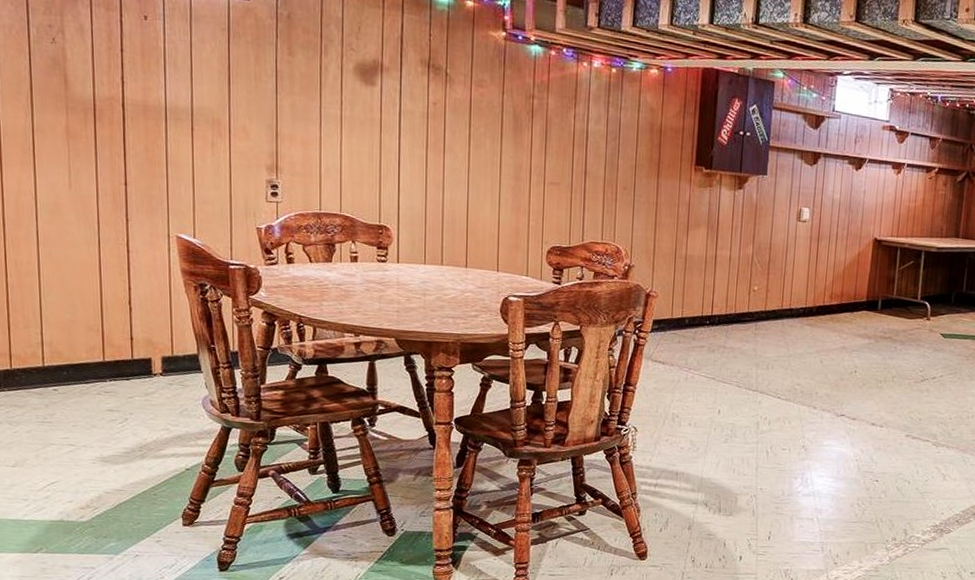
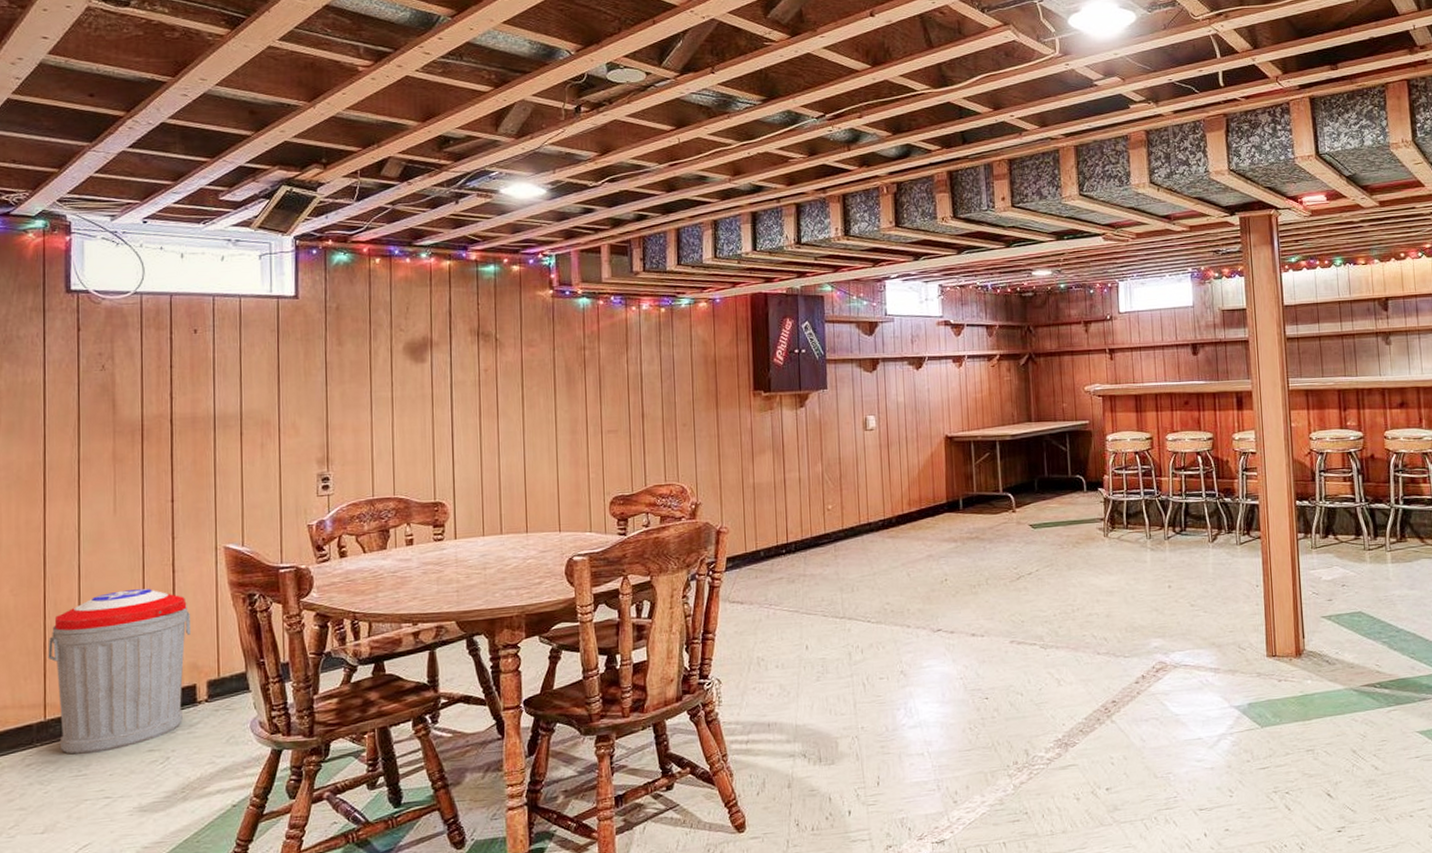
trash can: none [11,261,145,405] -> present [48,589,190,755]

